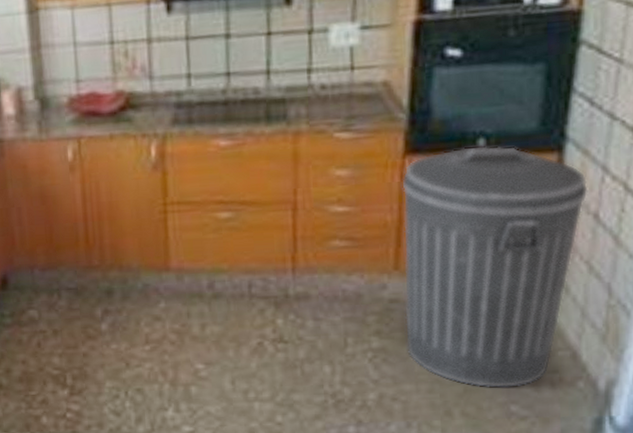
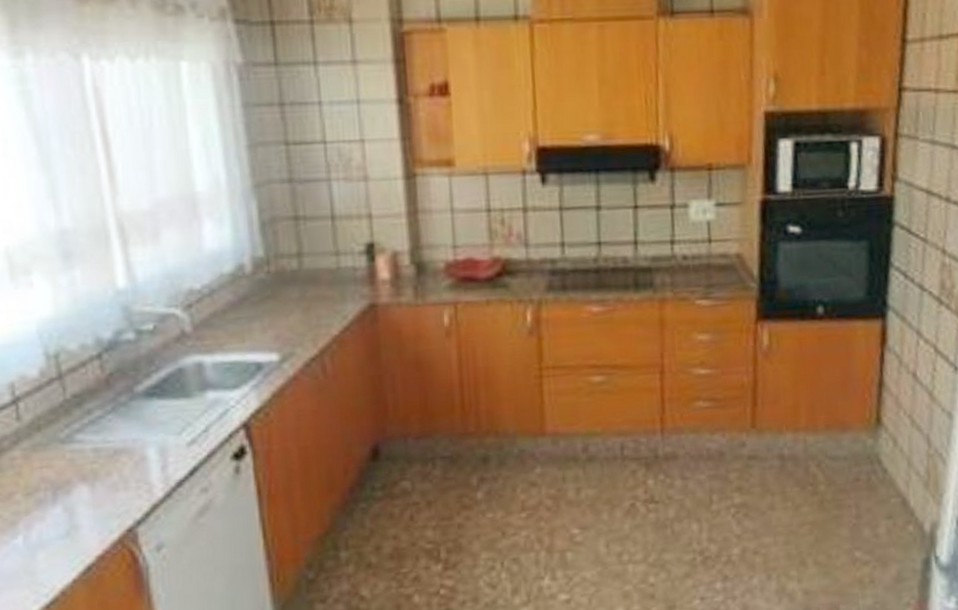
trash can: present [402,145,588,389] -> none [755,313,907,537]

